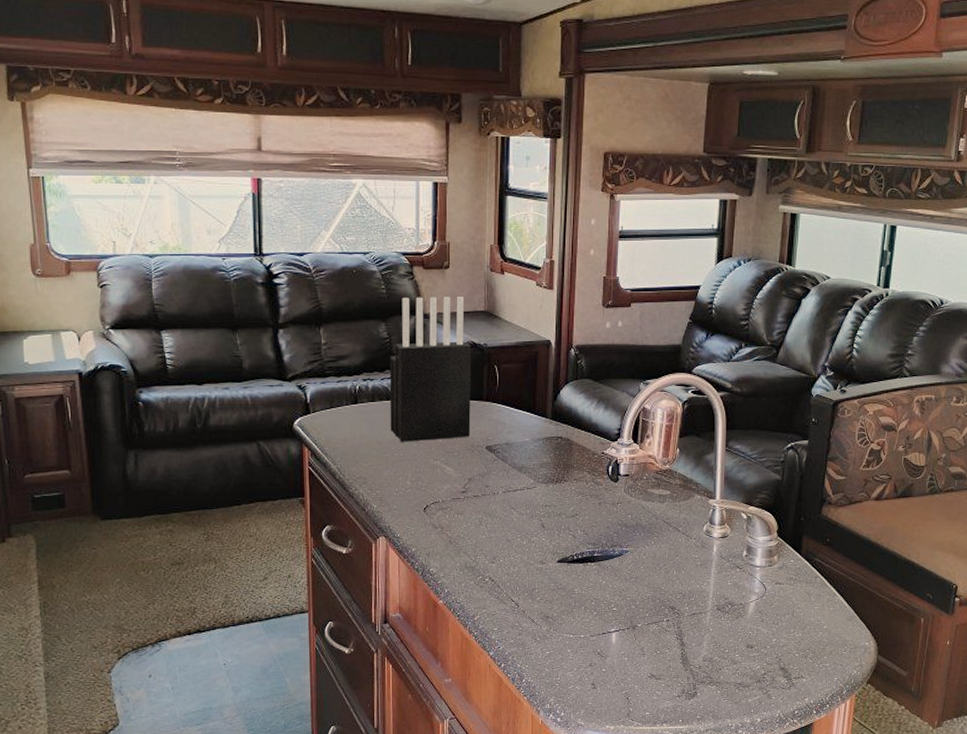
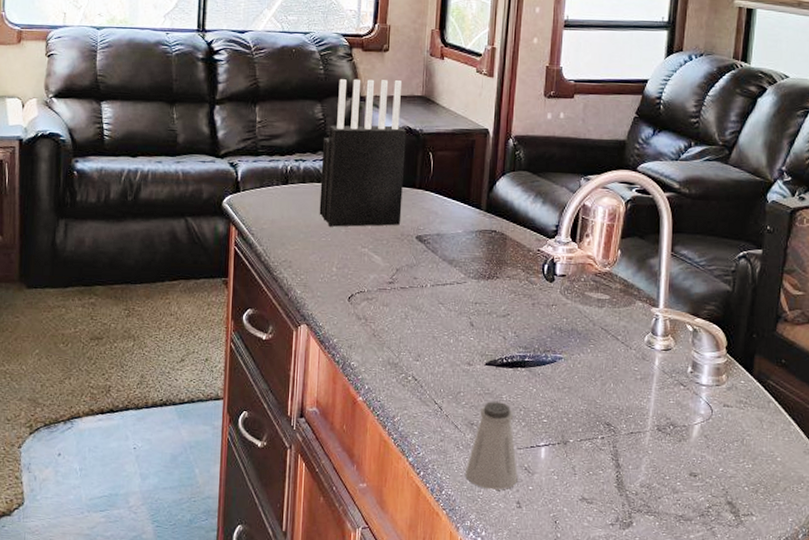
saltshaker: none [543,595,592,675] -> present [465,401,518,490]

